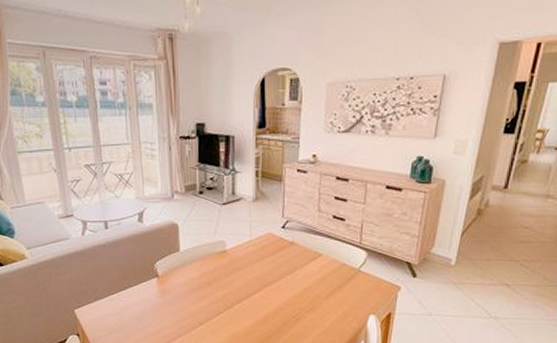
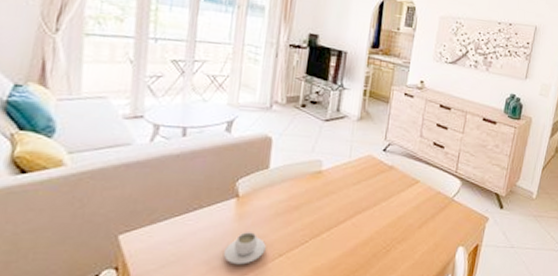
teacup: none [154,305,188,332] -> present [223,232,266,265]

